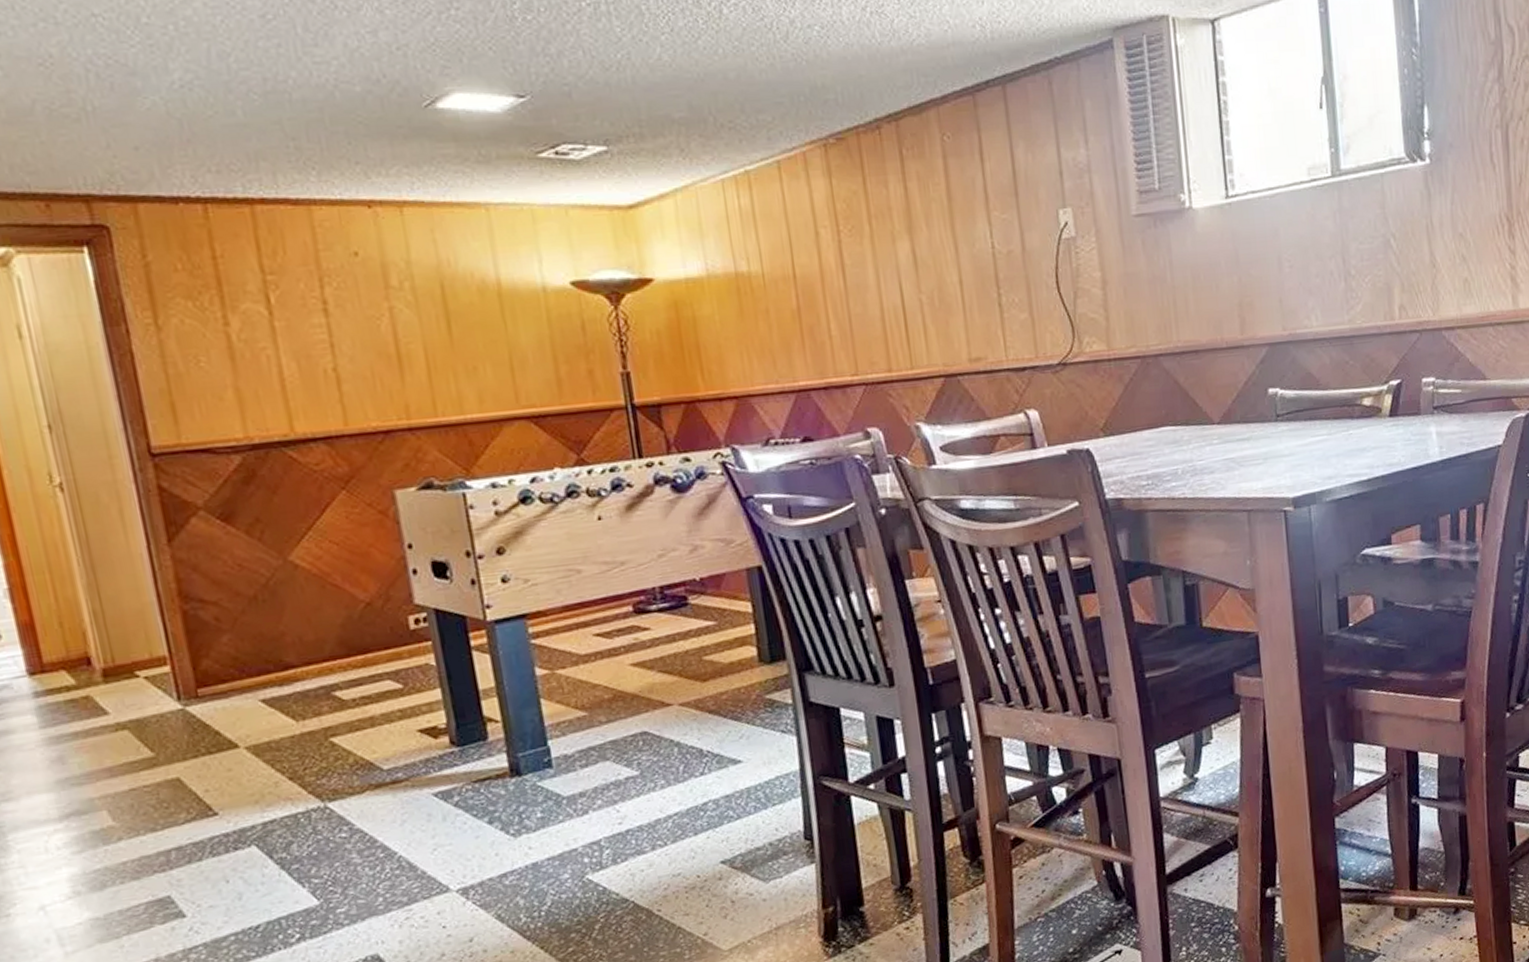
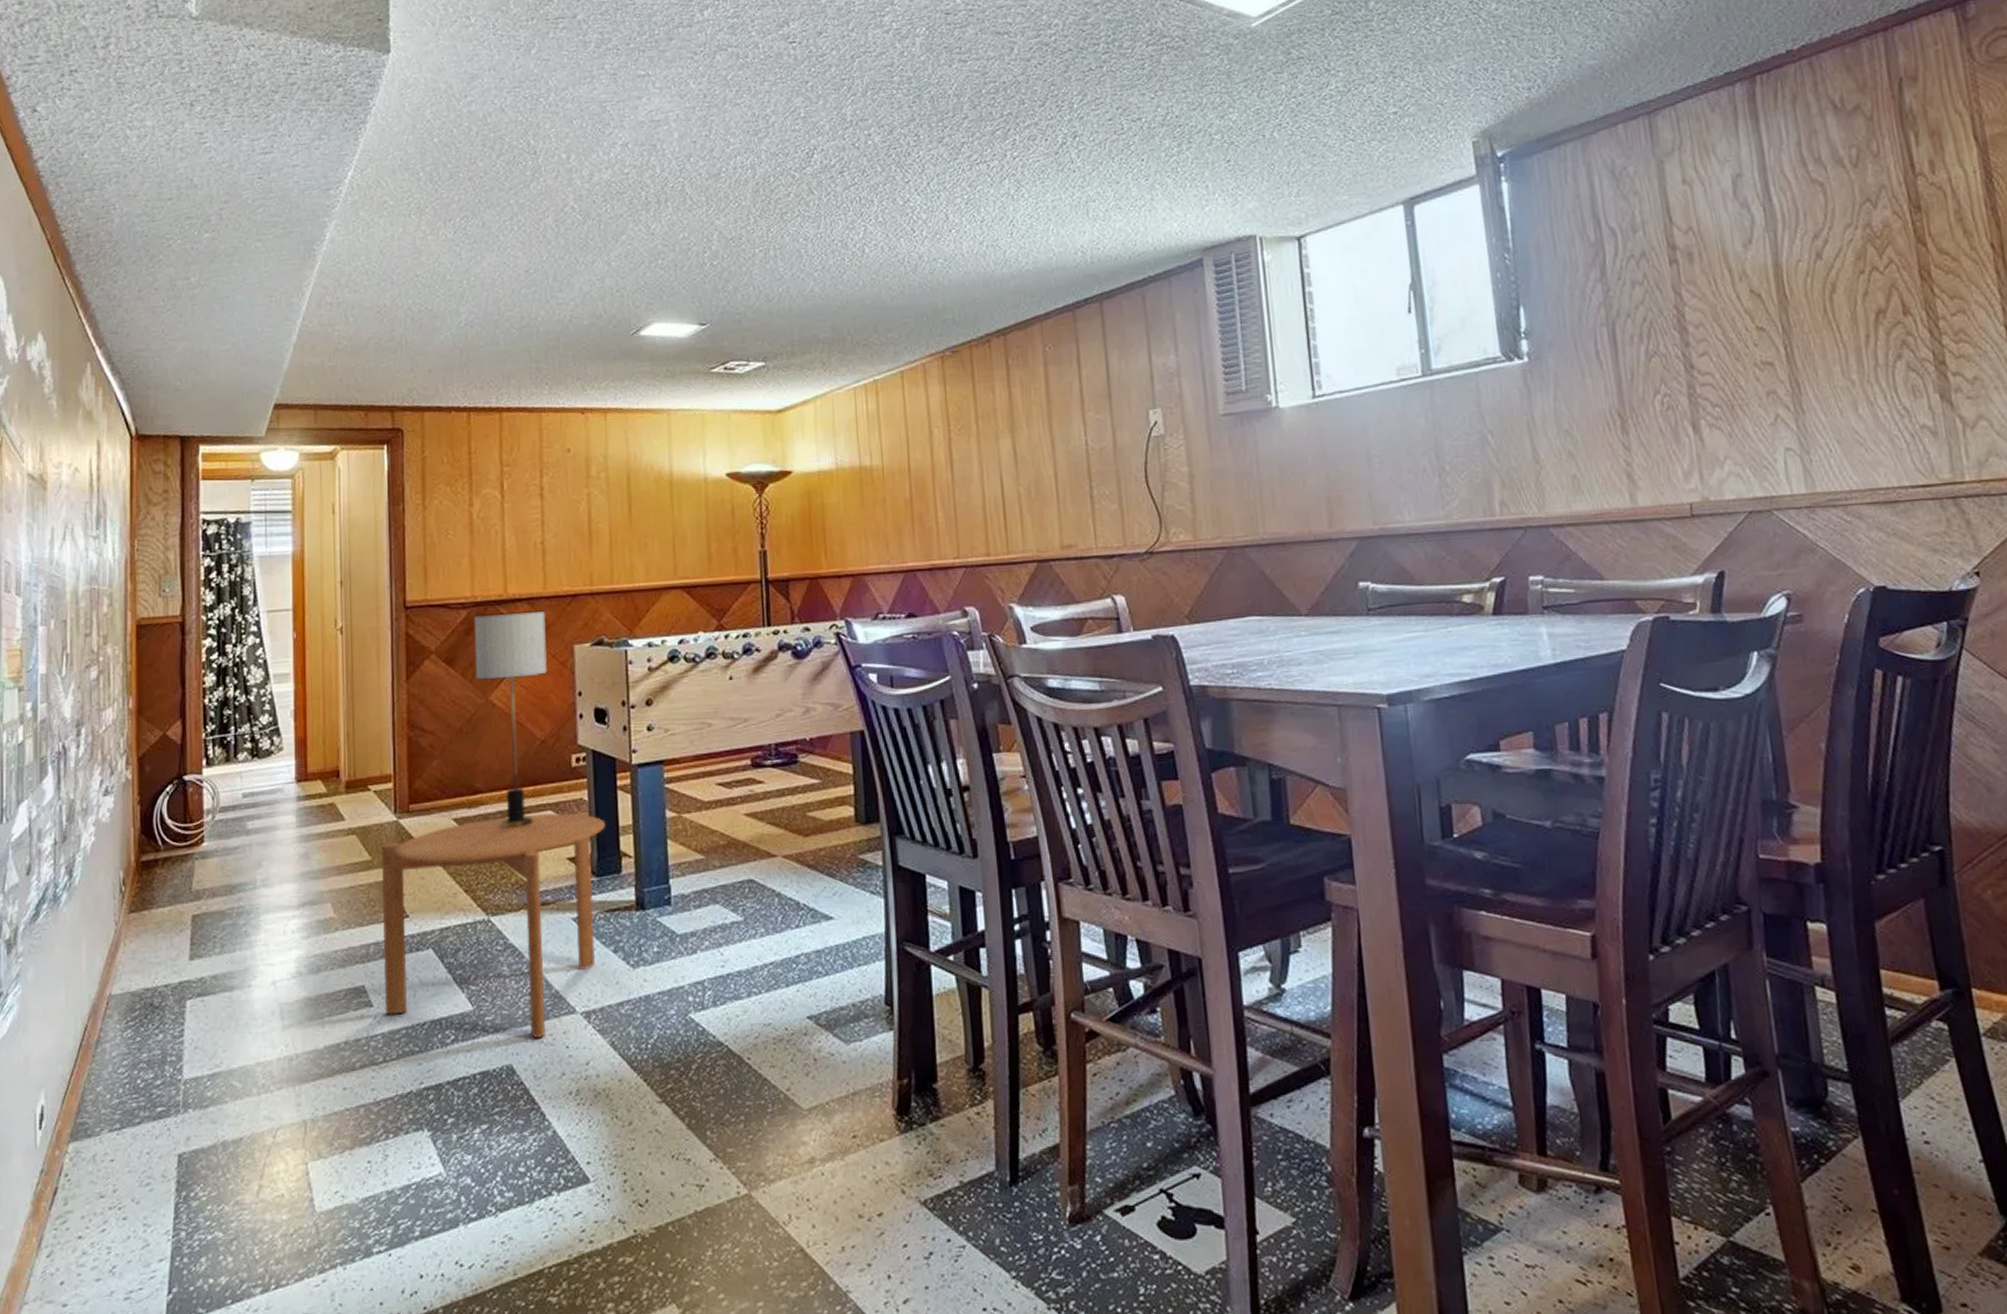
side table: none [166,678,467,924] -> present [382,812,605,1038]
table lamp: none [251,451,368,705] -> present [473,610,547,828]

